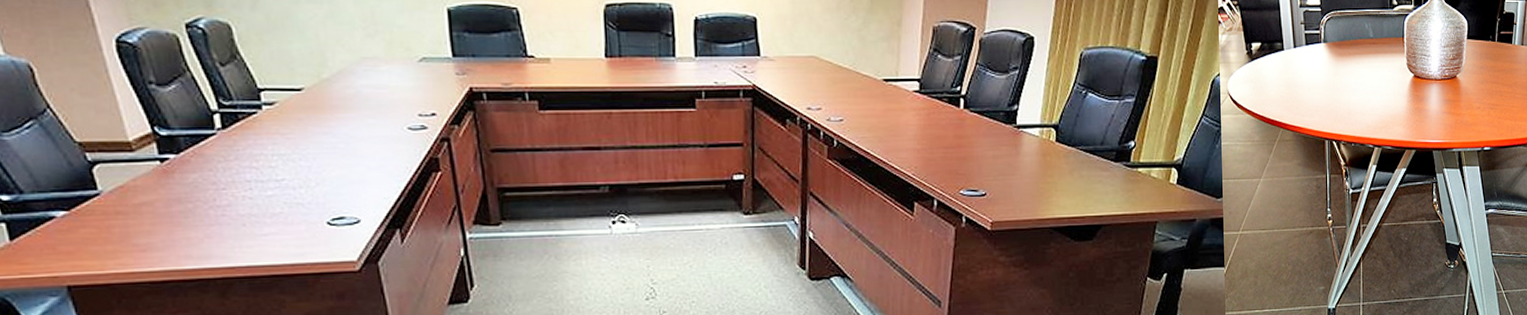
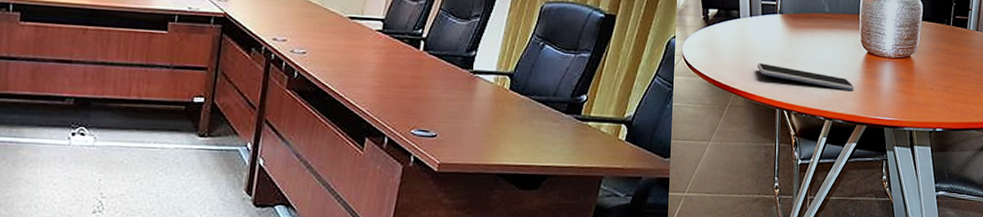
smartphone: none [1303,95,1402,116] -> present [757,63,855,90]

